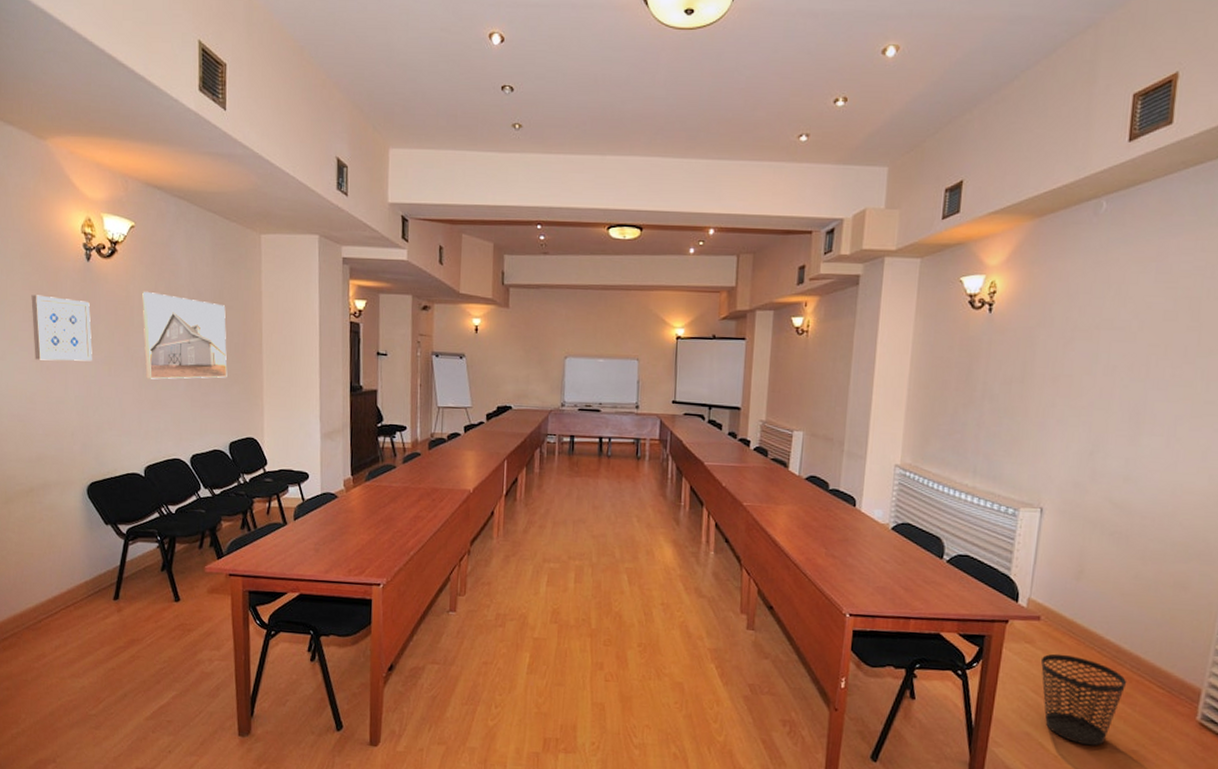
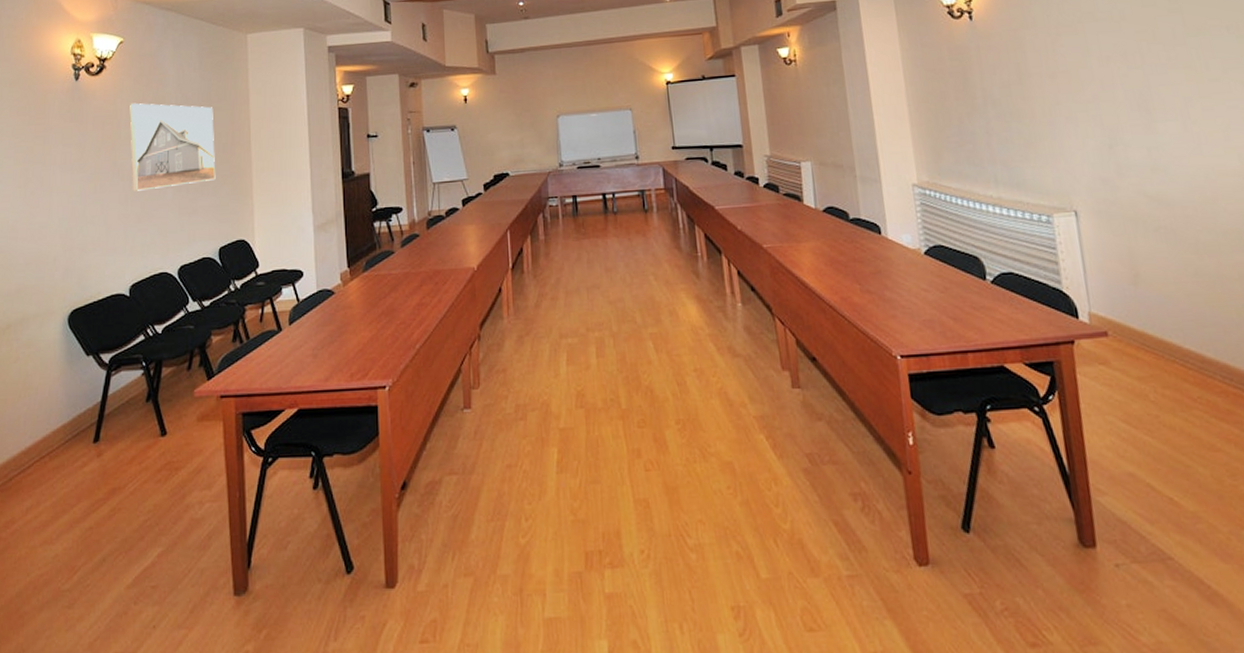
wall art: present [31,295,92,362] -> none [18,120,78,186]
wastebasket: present [1041,653,1127,746] -> none [1122,372,1224,481]

